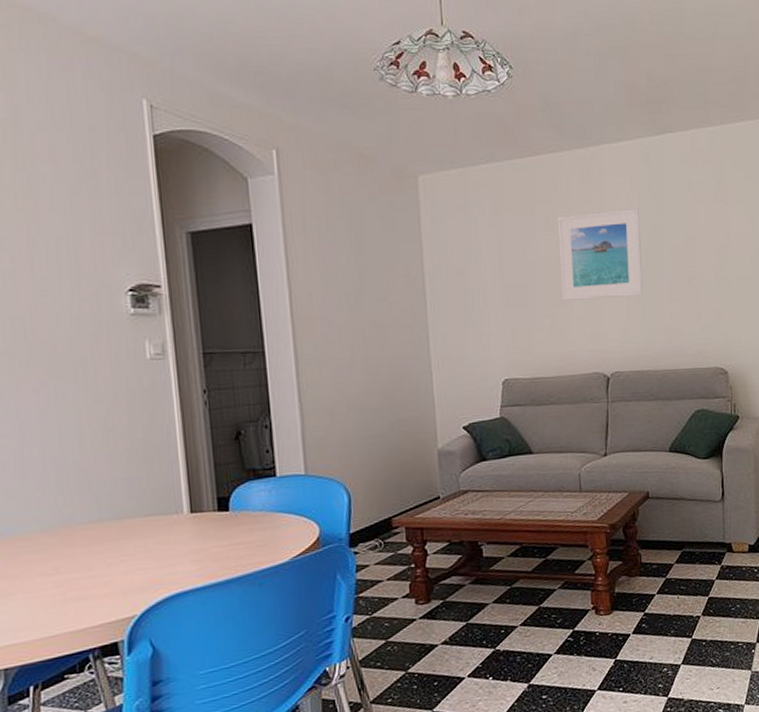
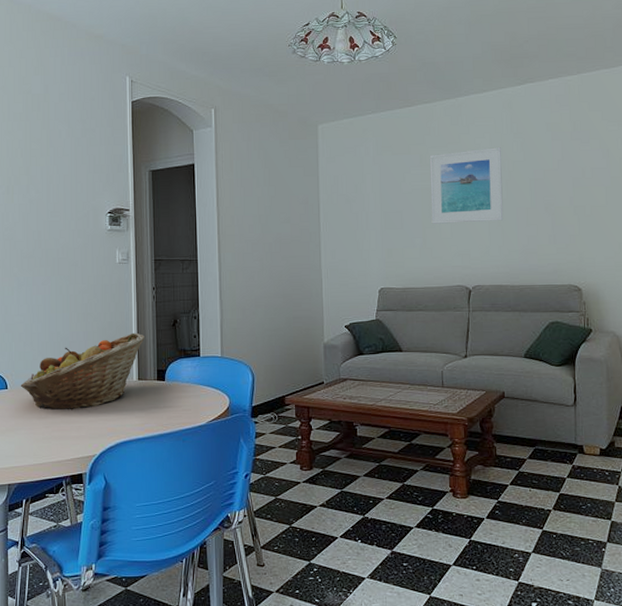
fruit basket: none [11,451,196,564] -> present [20,332,145,410]

